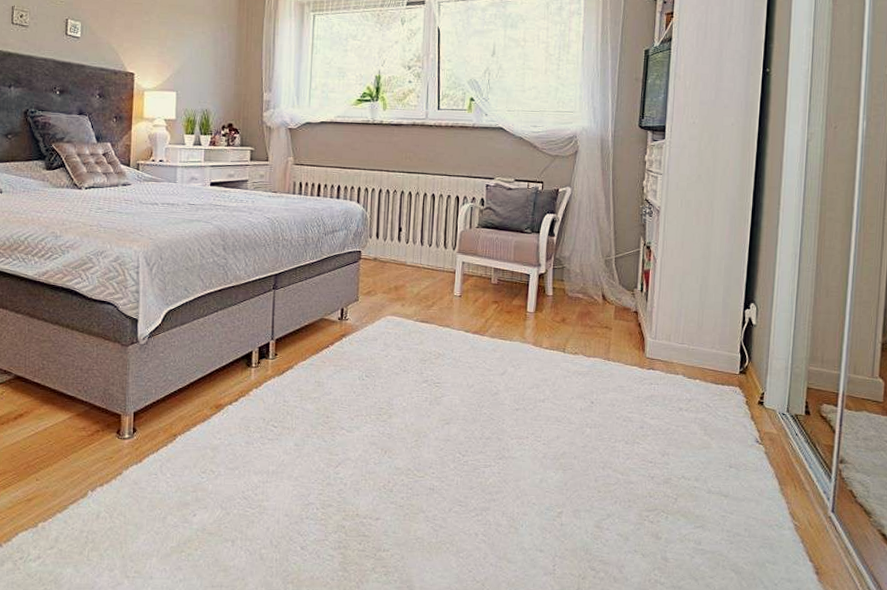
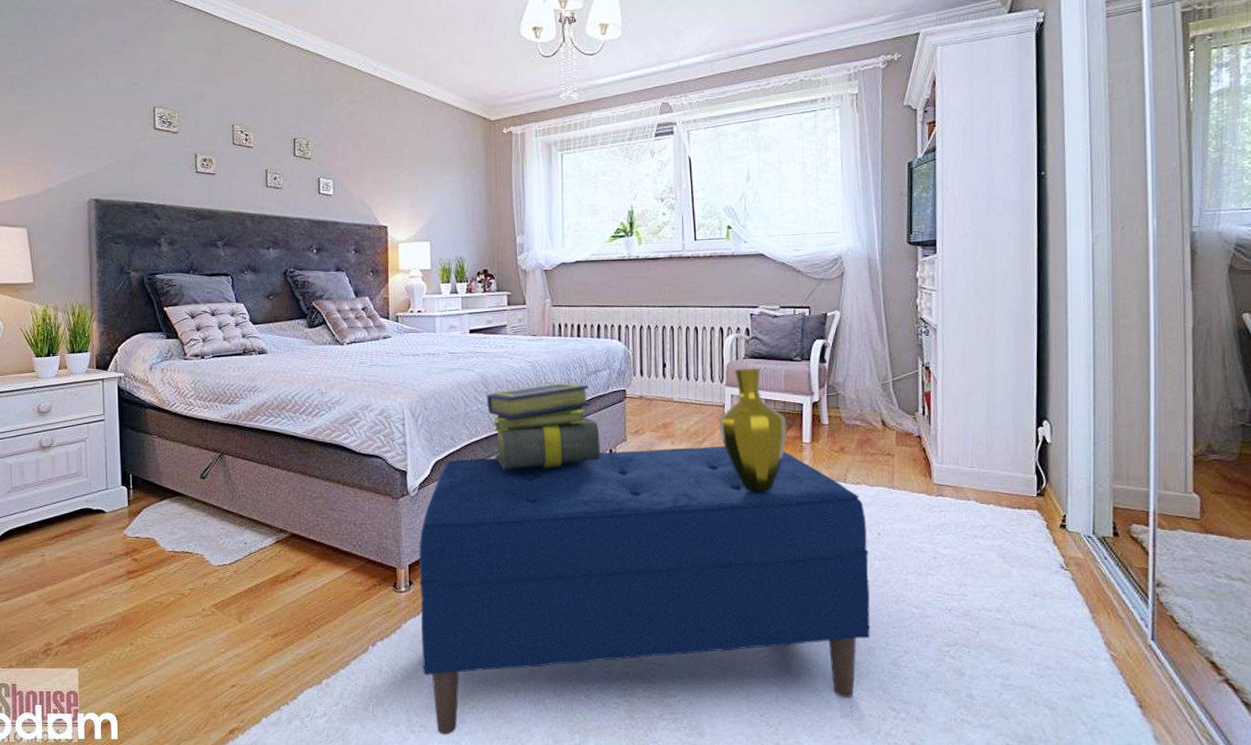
bench: none [141,310,581,581] -> present [419,446,870,735]
stack of books: none [223,240,333,324] -> present [487,383,600,470]
vase: none [448,237,513,357] -> present [719,369,786,491]

